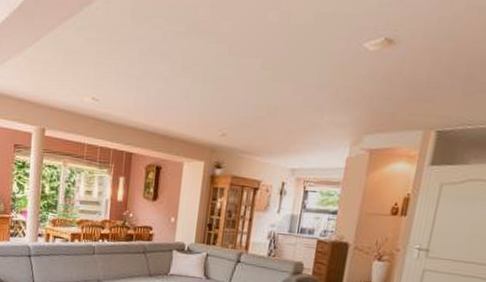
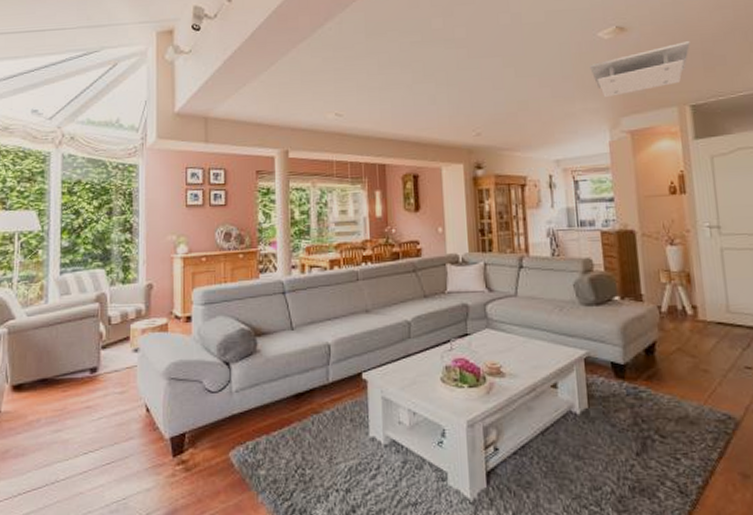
ceiling light: none [347,63,456,113] -> present [590,41,690,97]

